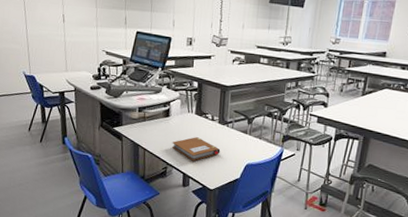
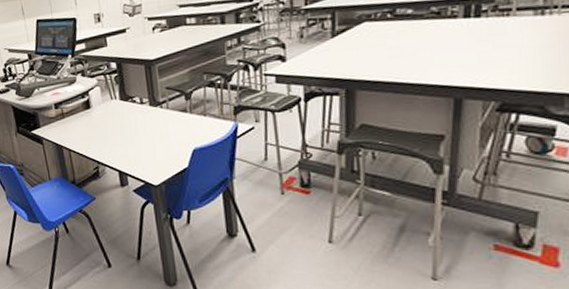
notebook: present [172,137,221,161] -> none [99,126,158,155]

